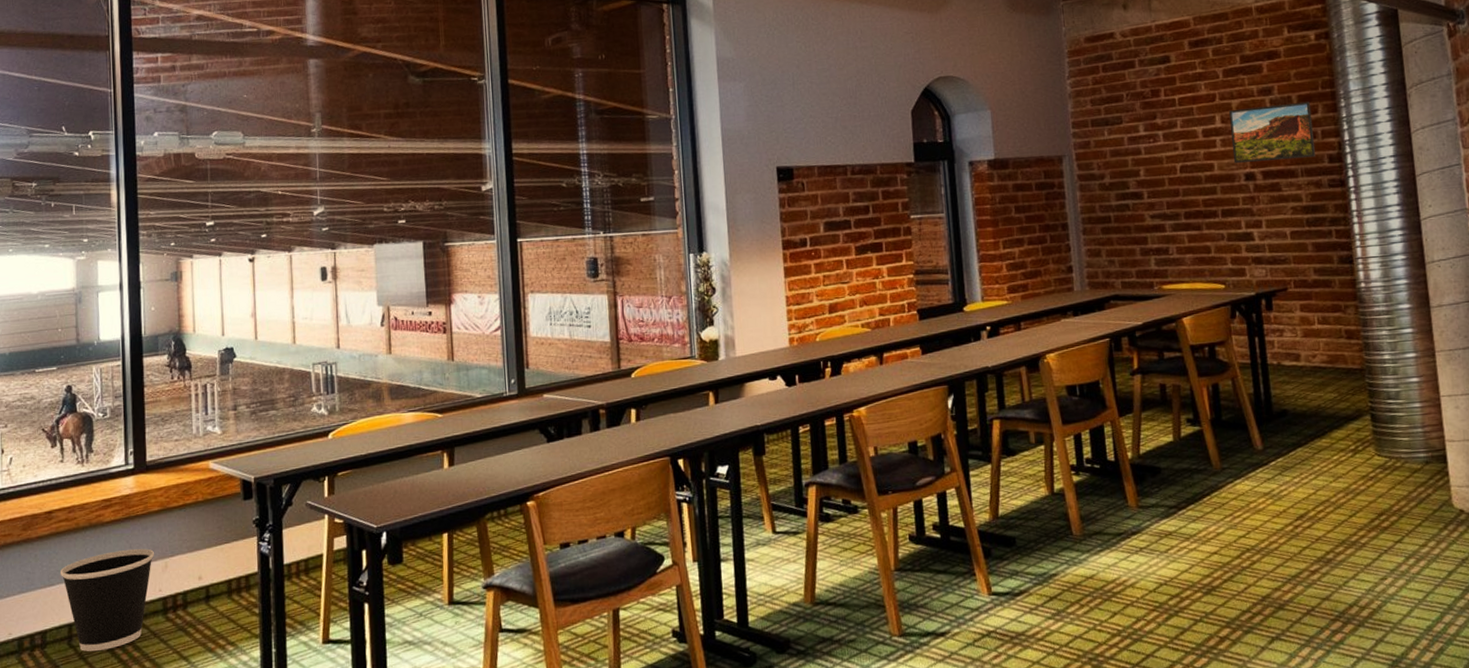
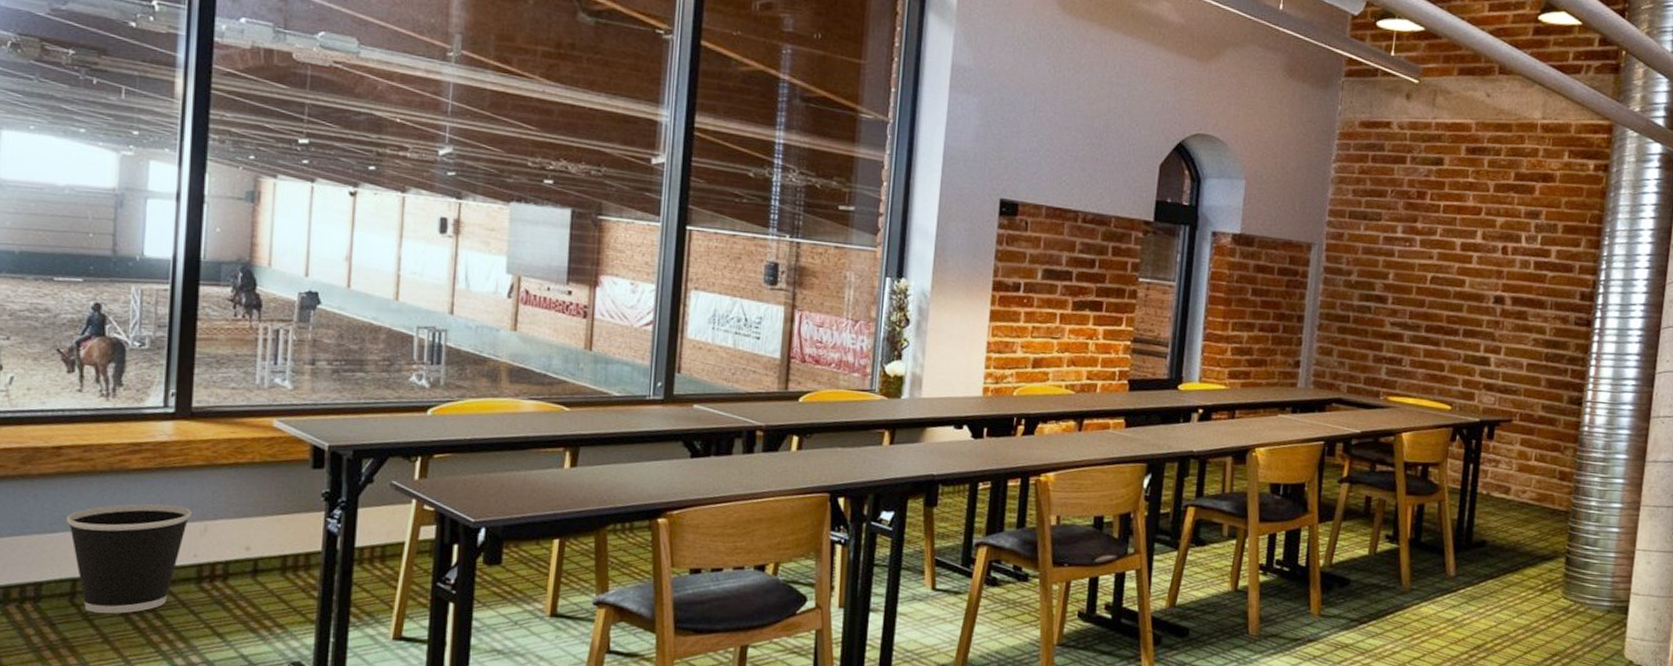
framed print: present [1229,101,1315,163] -> none [1486,228,1575,292]

